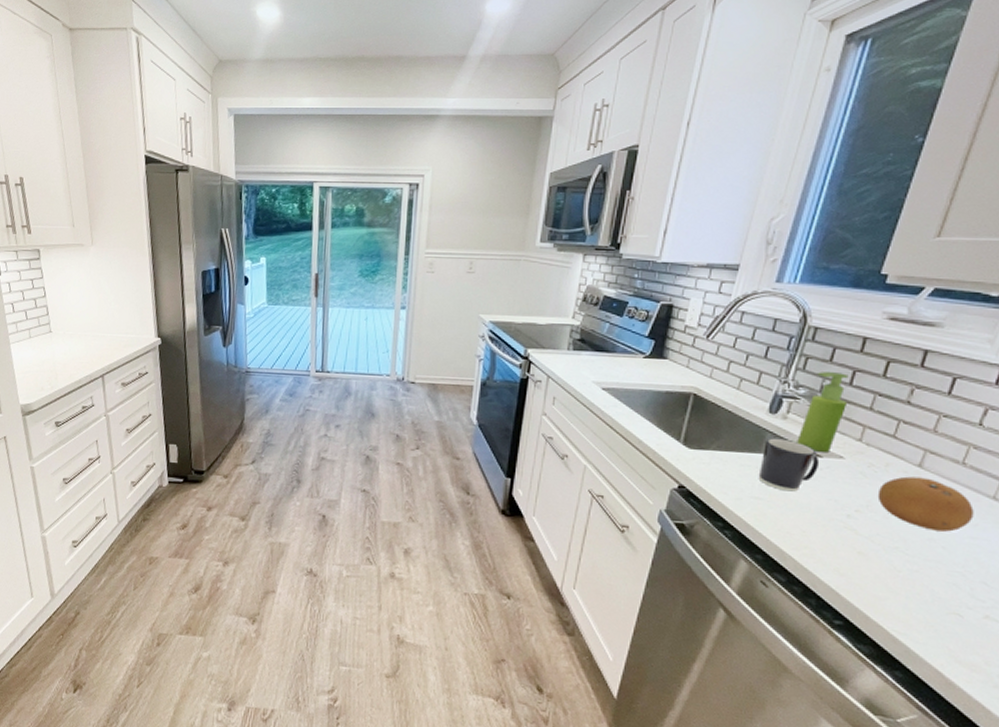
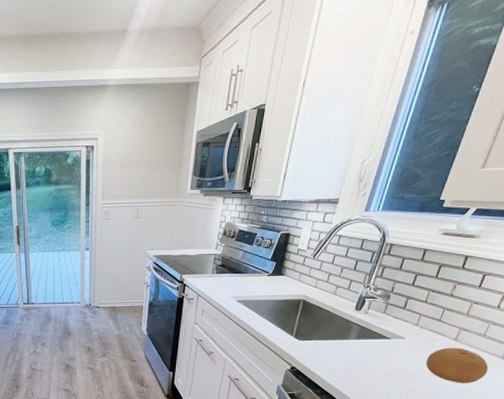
mug: present [758,438,820,492] -> none [346,328,389,365]
soap dispenser: present [797,371,848,452] -> none [374,276,412,335]

